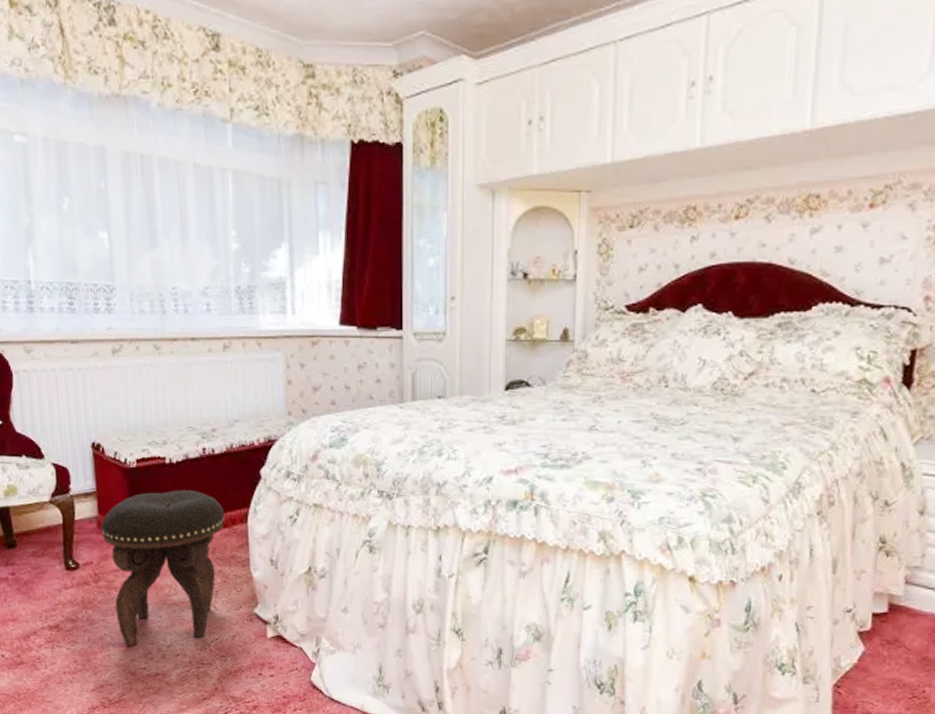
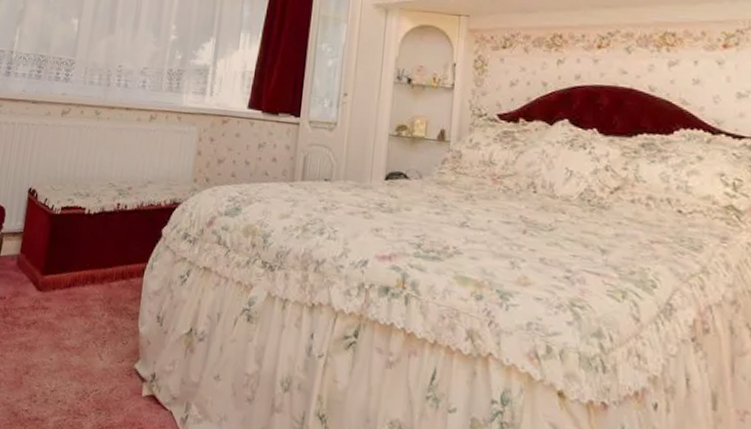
footstool: present [101,490,225,646] -> none [13,238,125,387]

